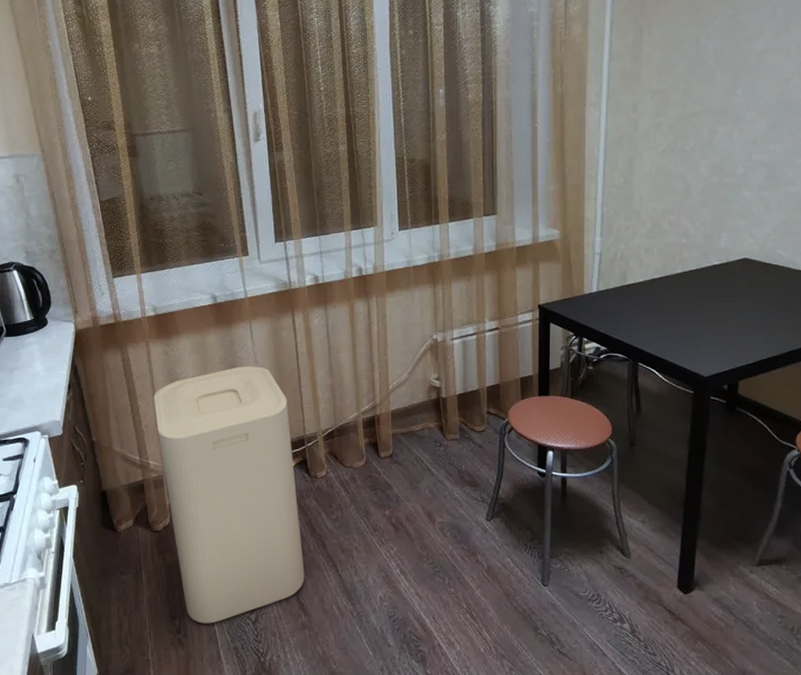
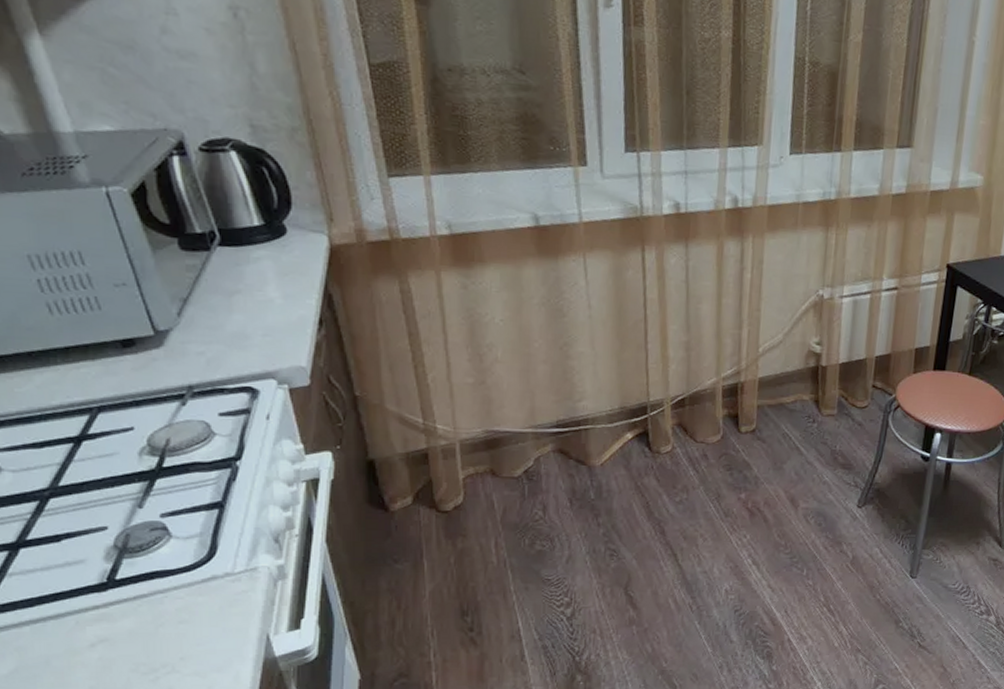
trash can: present [153,366,305,624] -> none [444,311,637,620]

